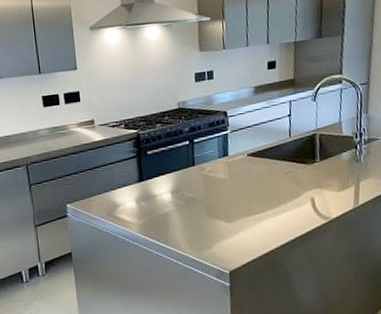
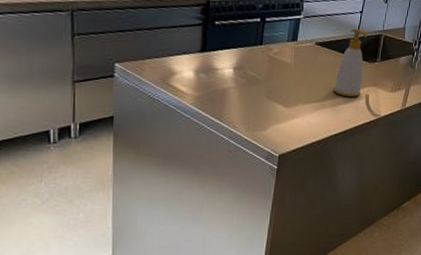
soap bottle: none [274,132,306,204] -> present [333,29,368,98]

